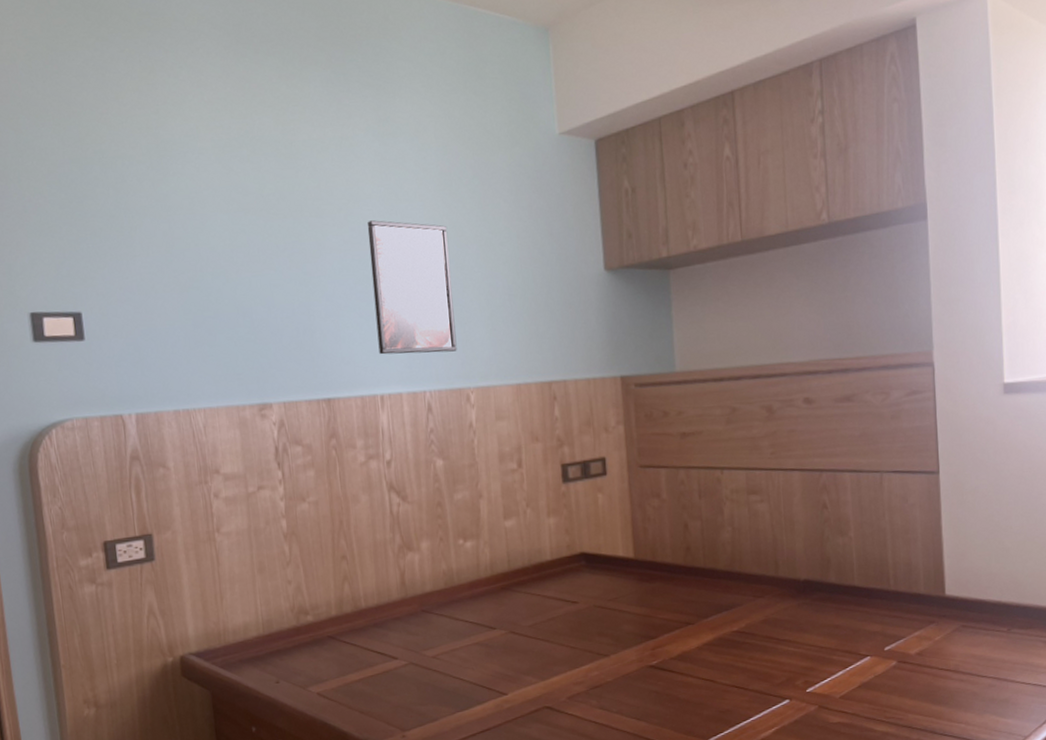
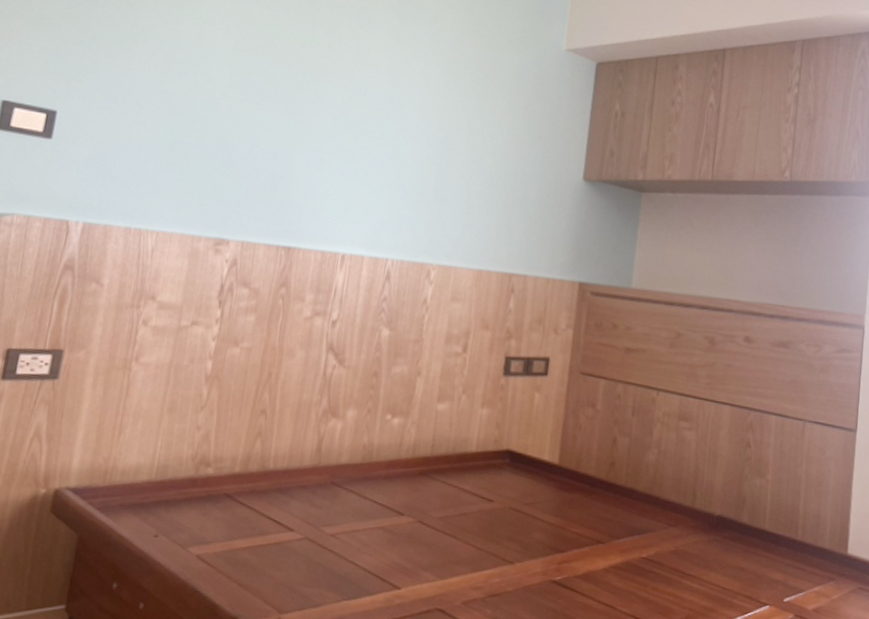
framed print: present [367,220,457,355] -> none [351,87,445,226]

